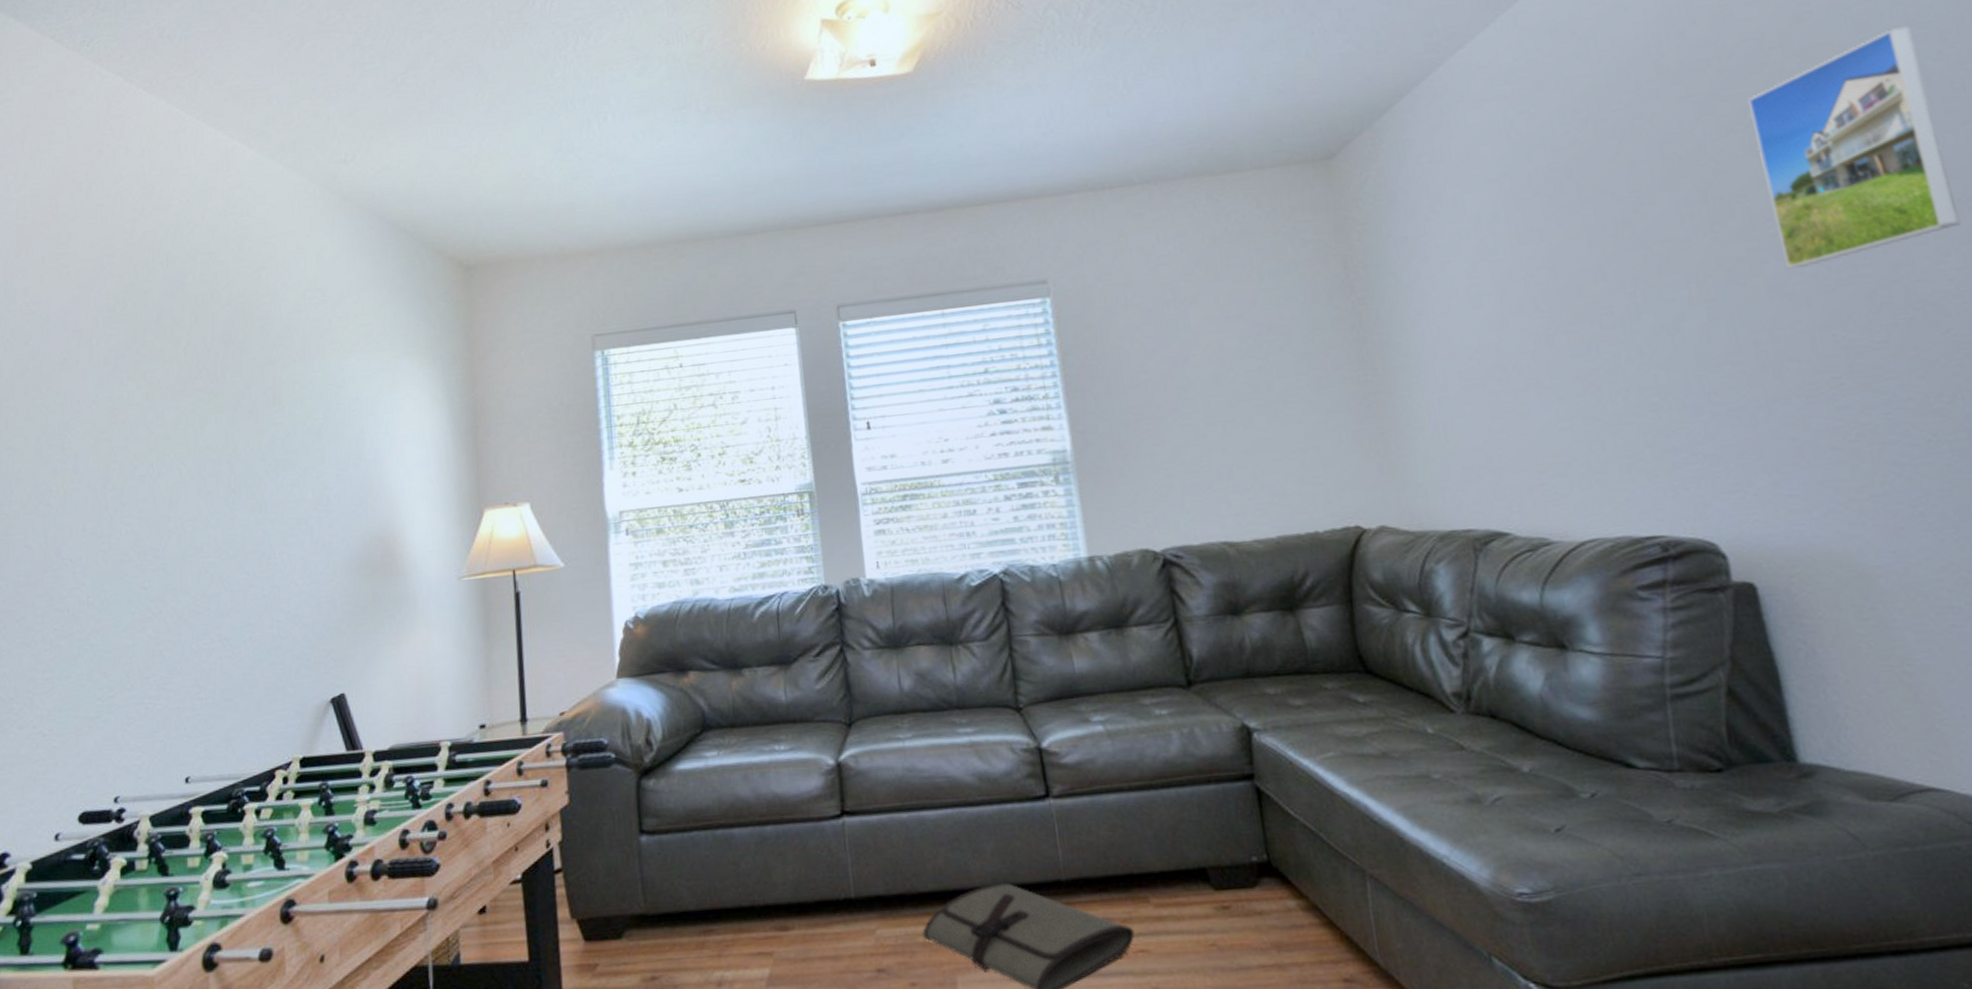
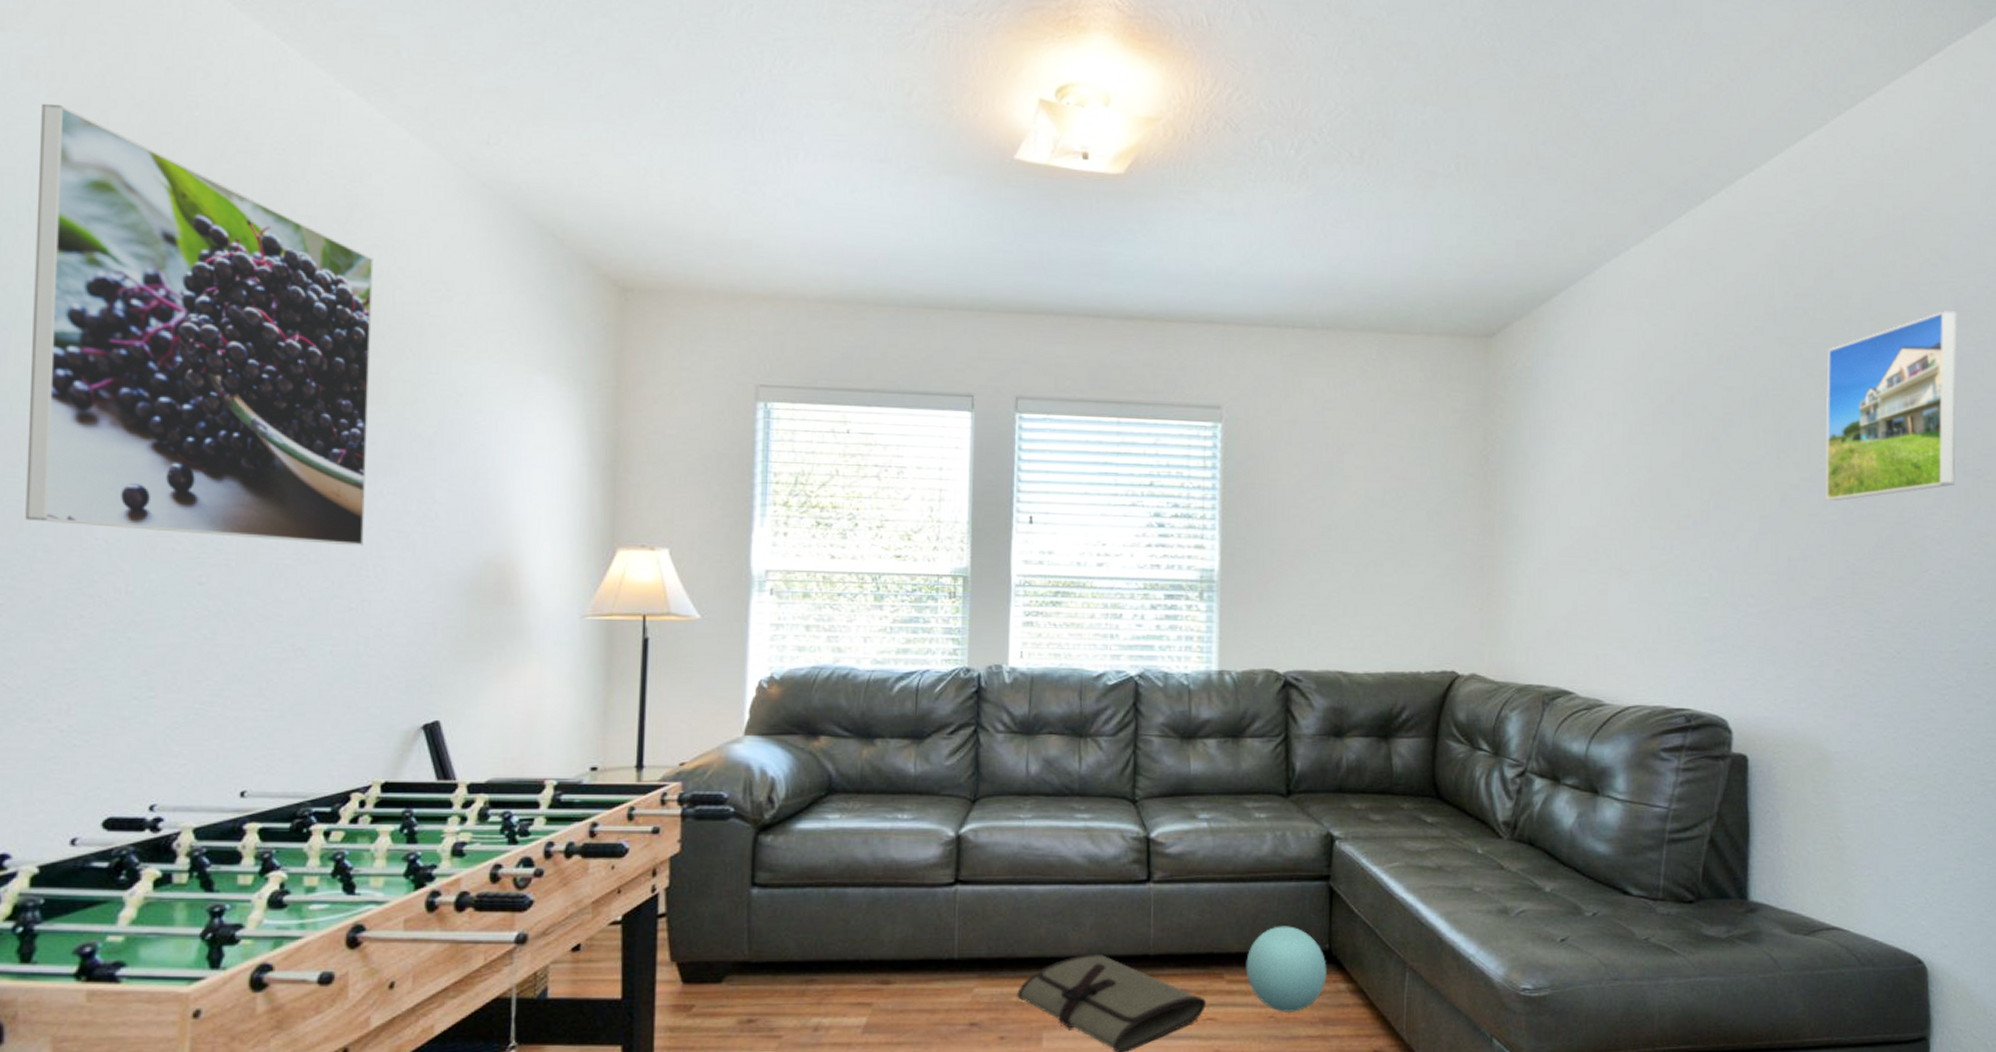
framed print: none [10,197,270,551] -> present [25,103,374,546]
ball: none [1172,836,1272,939] -> present [1246,926,1328,1012]

